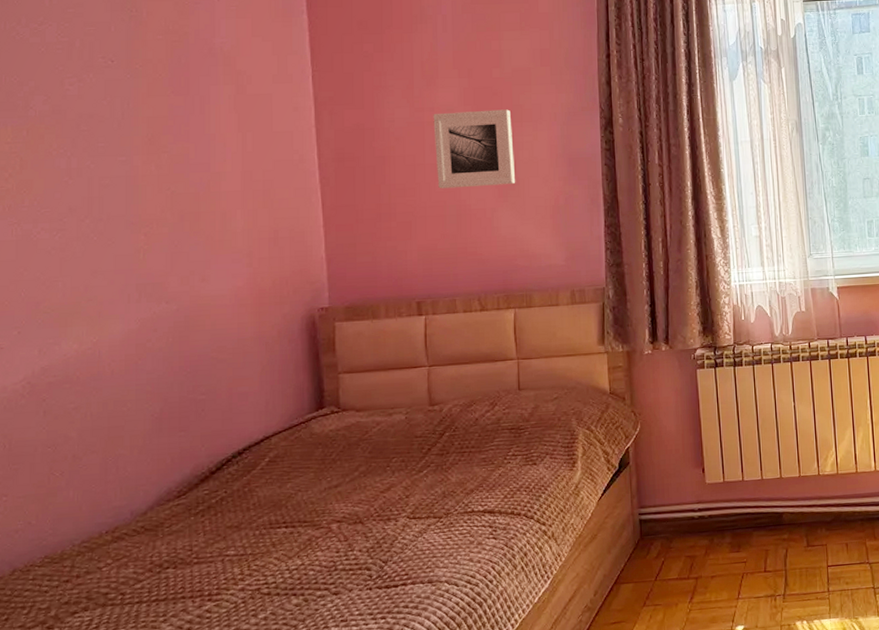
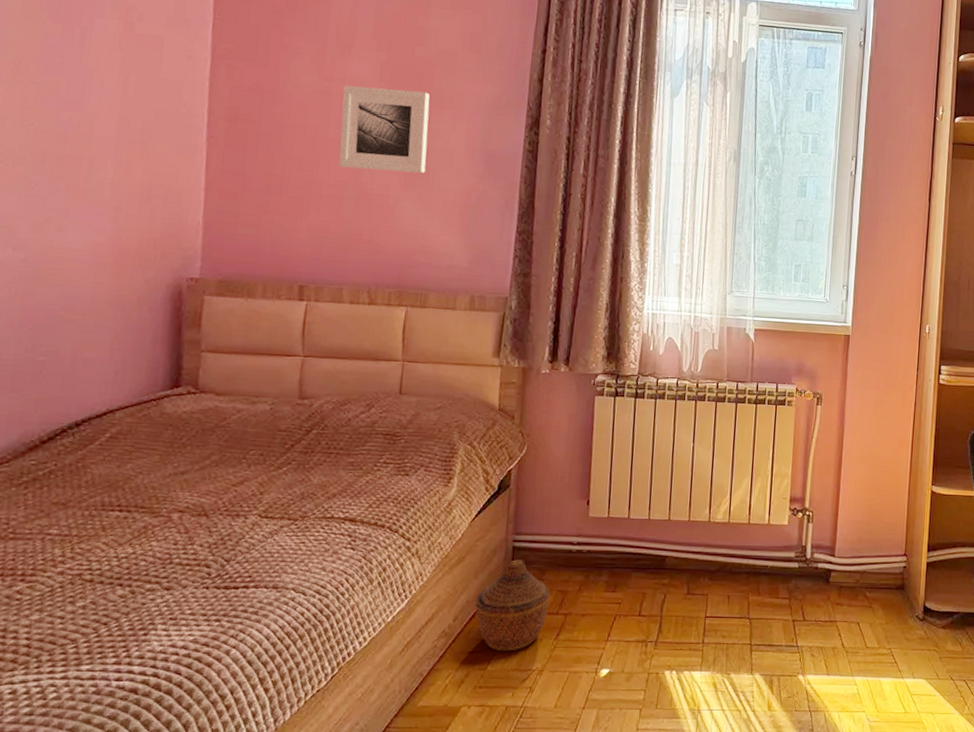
woven basket: none [611,531,680,620] -> present [475,560,550,652]

